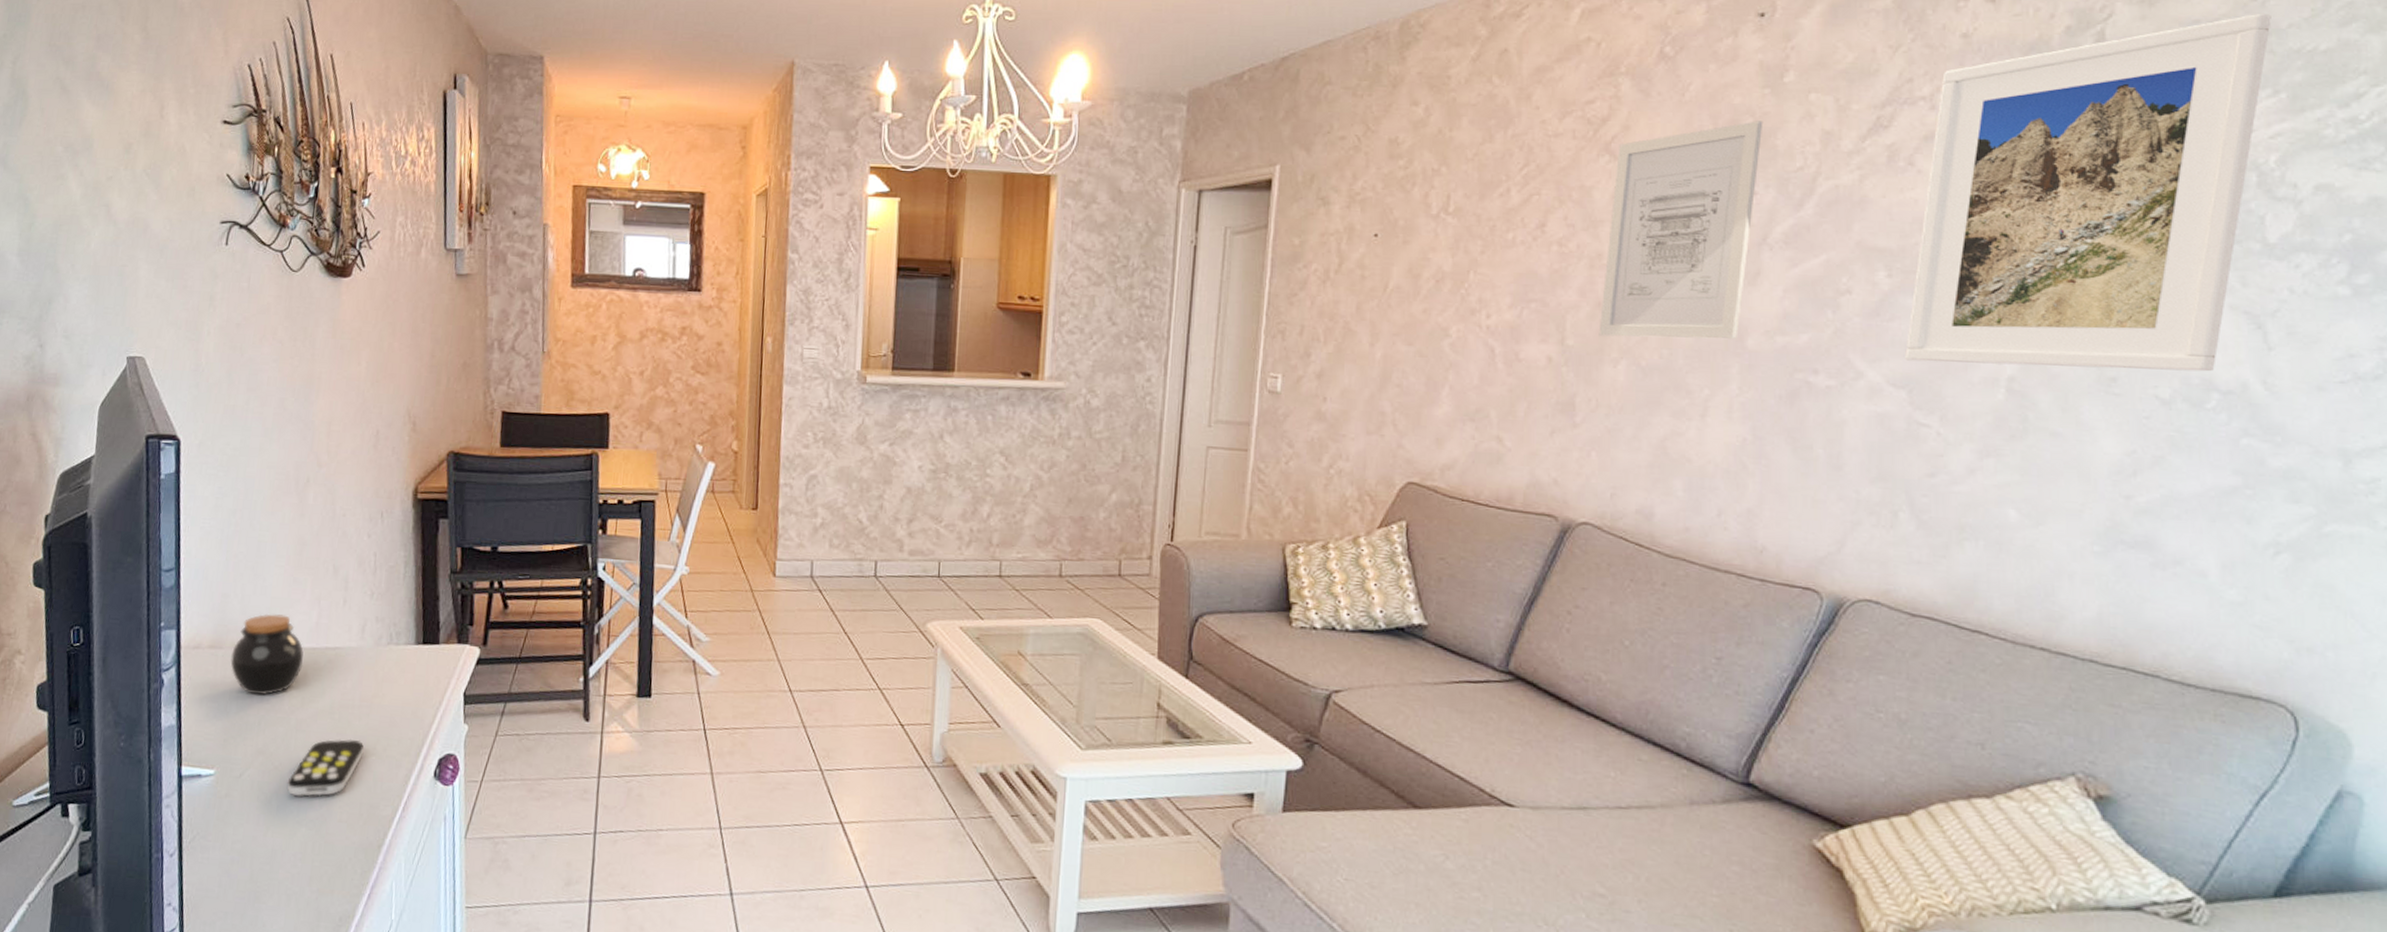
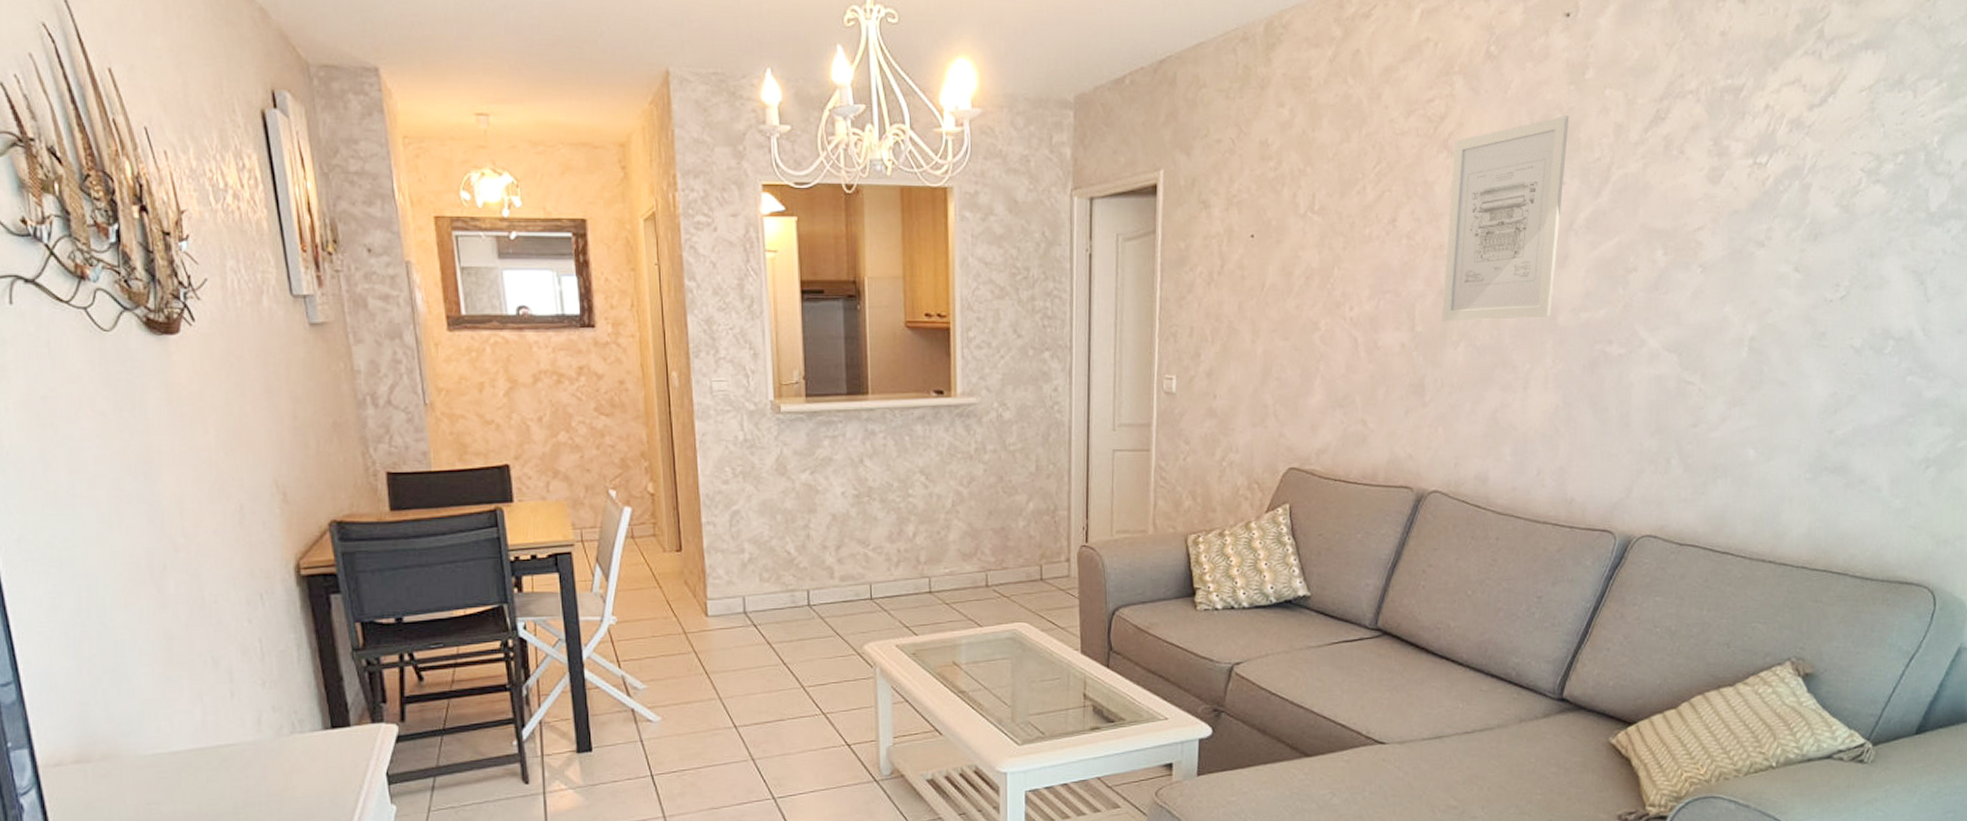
jar: present [230,613,304,696] -> none [103,717,193,807]
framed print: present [1905,14,2271,372] -> none [1676,13,1939,328]

